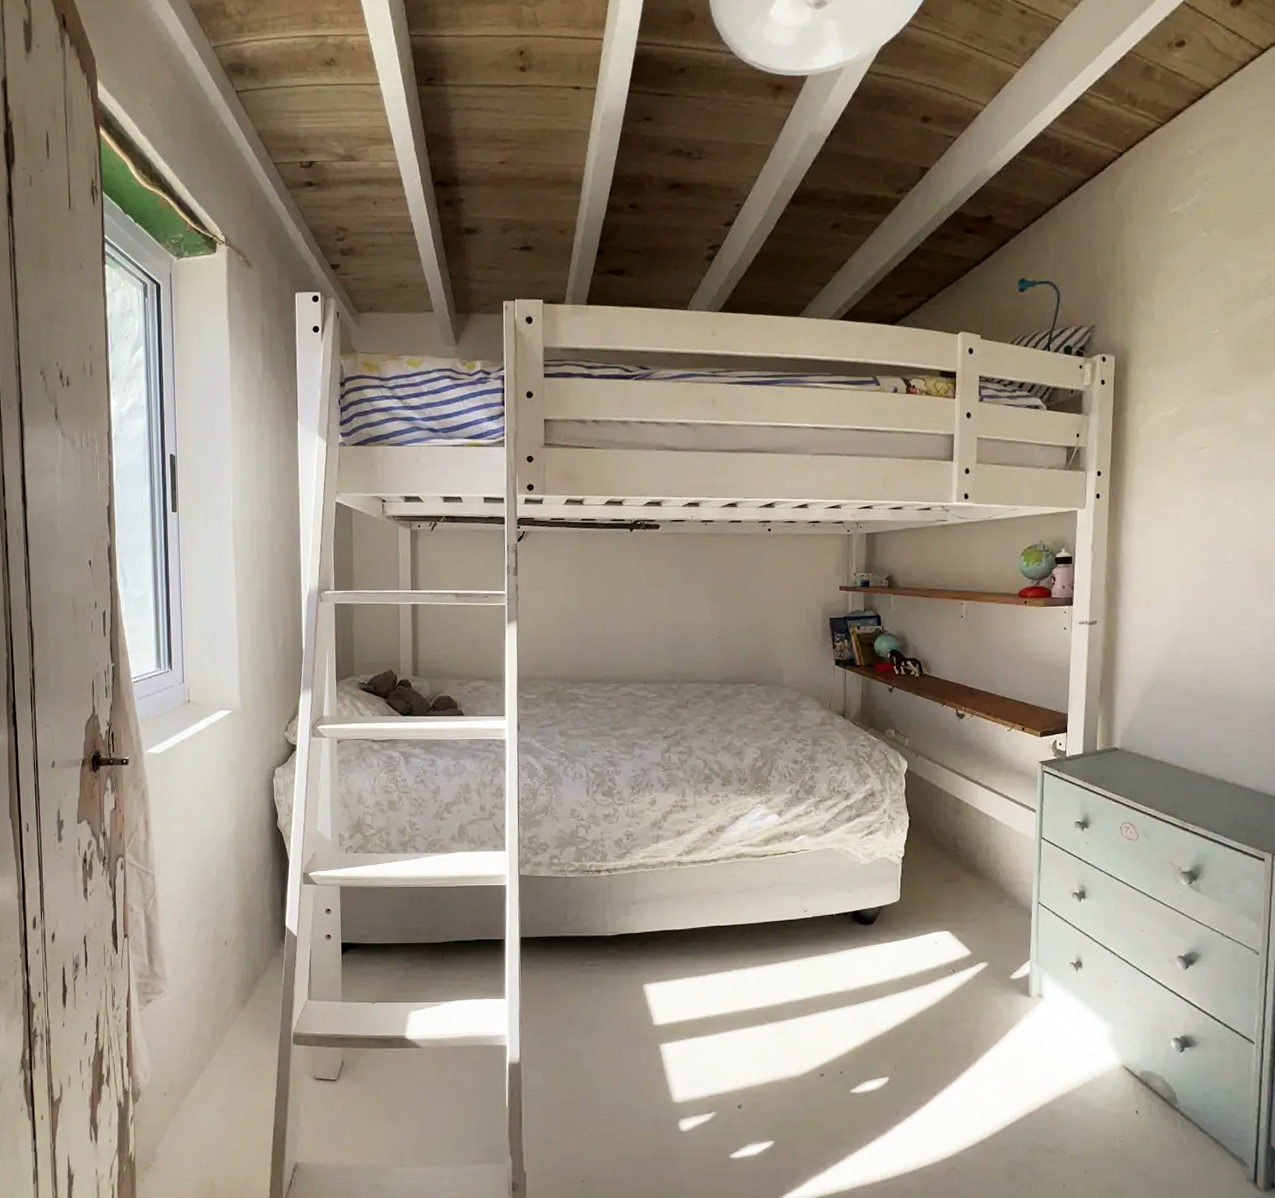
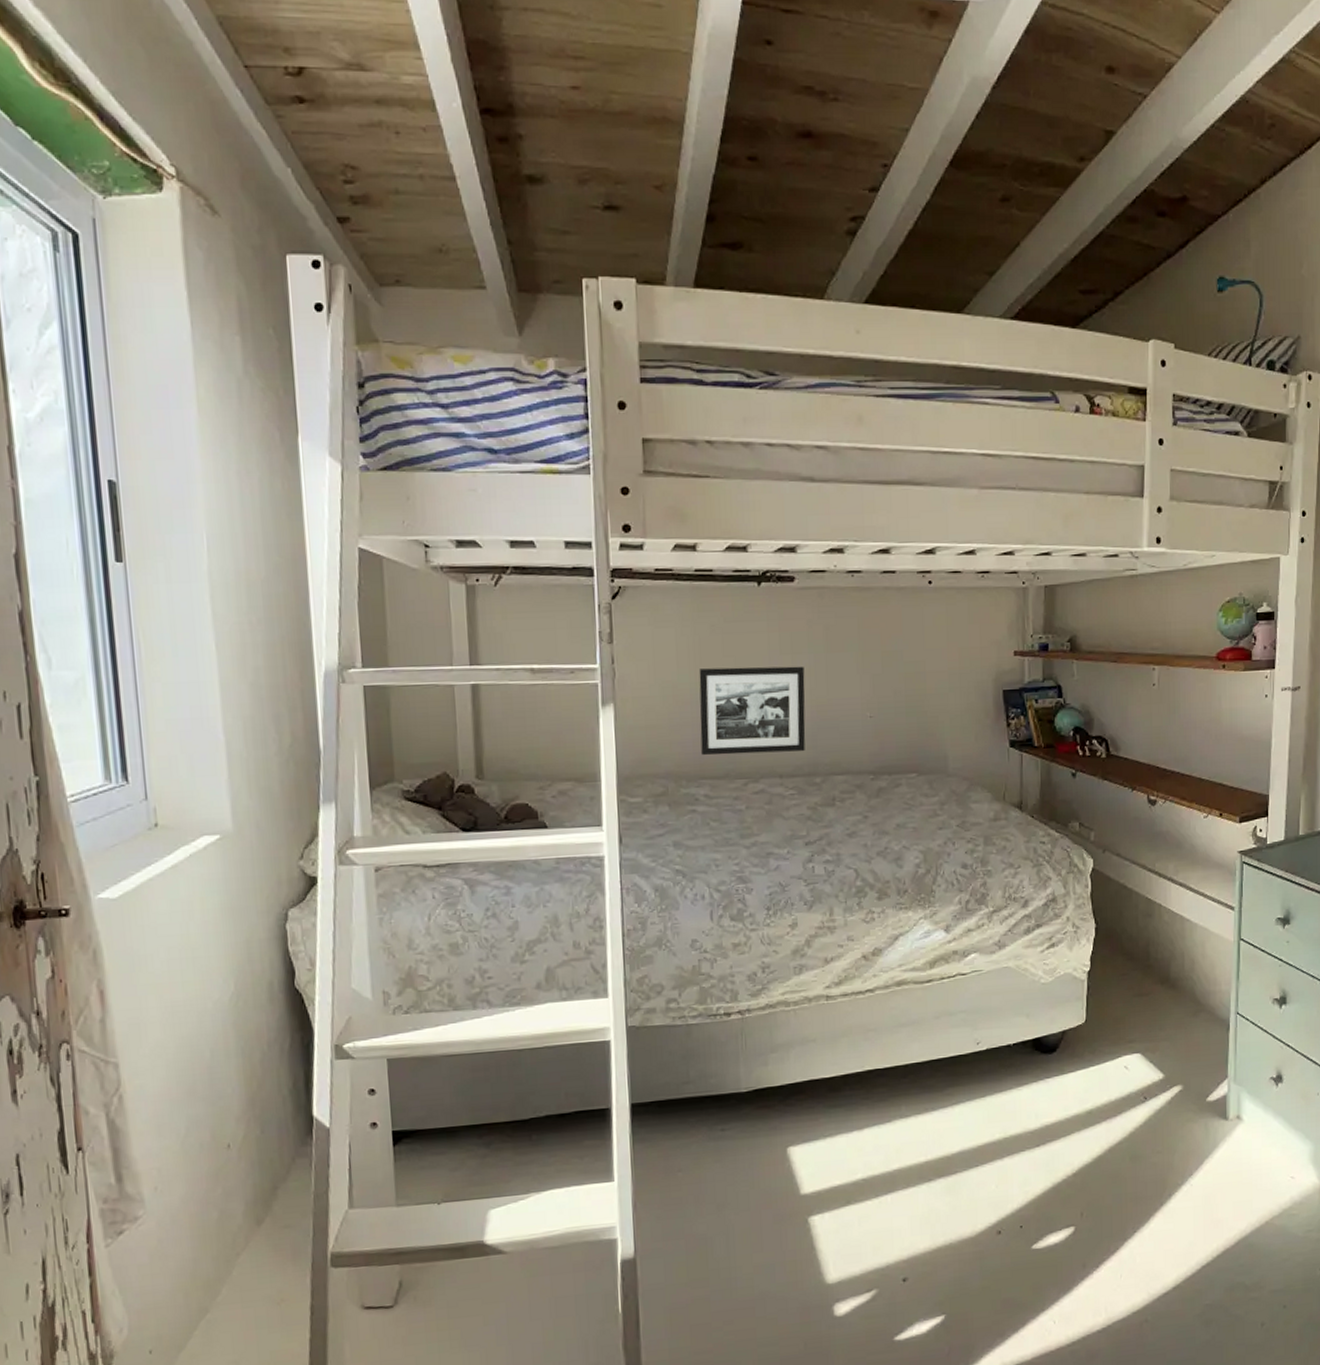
picture frame: none [582,595,666,664] -> present [698,666,806,756]

